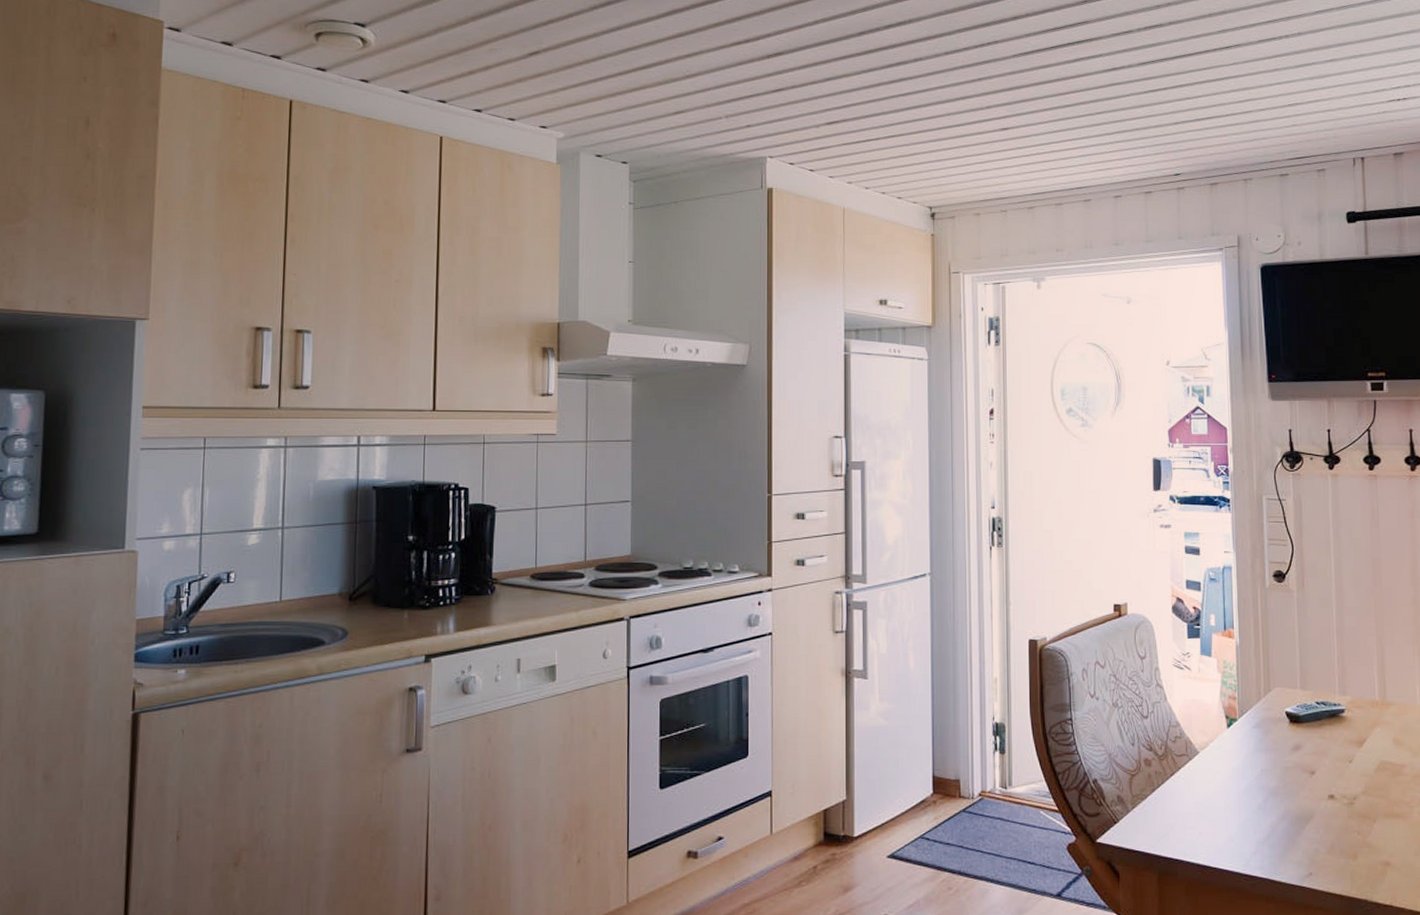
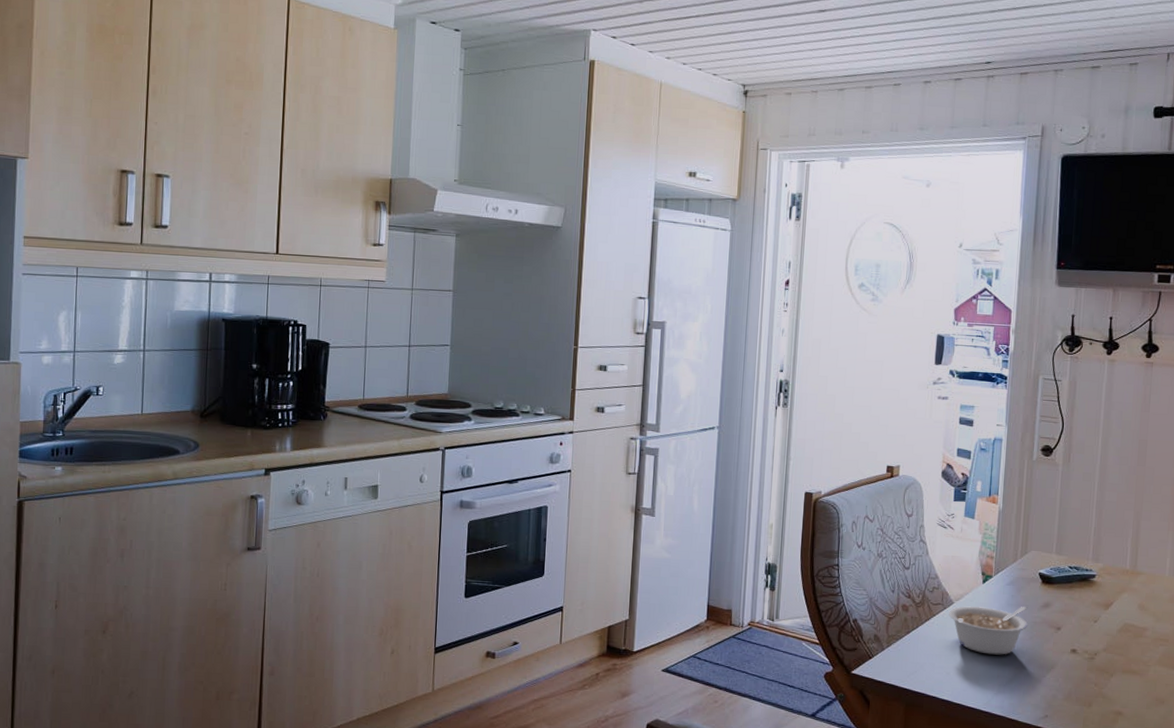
legume: none [1195,751,1280,808] -> present [949,606,1028,655]

